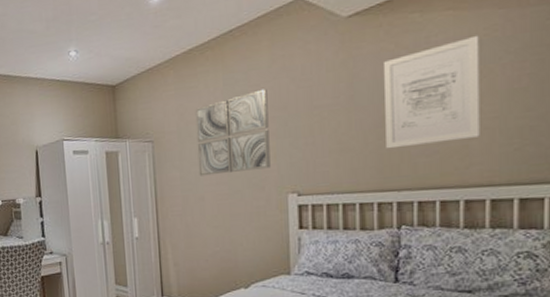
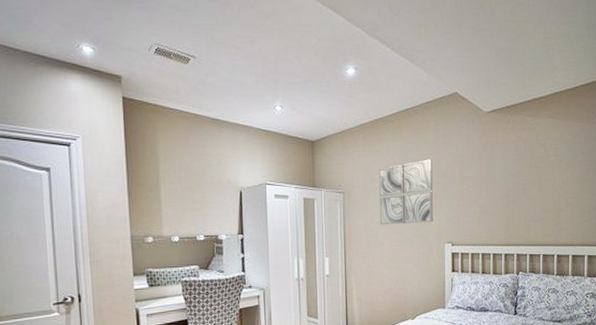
wall art: present [384,35,480,149] -> none [510,138,567,214]

